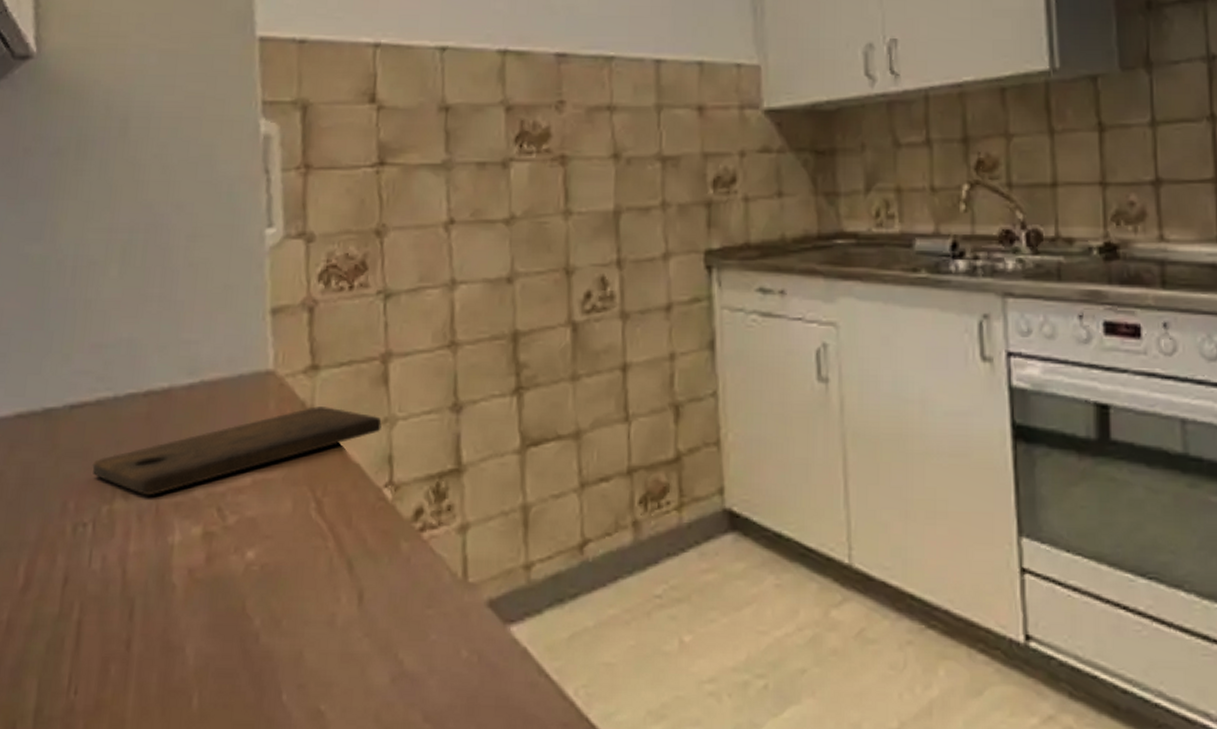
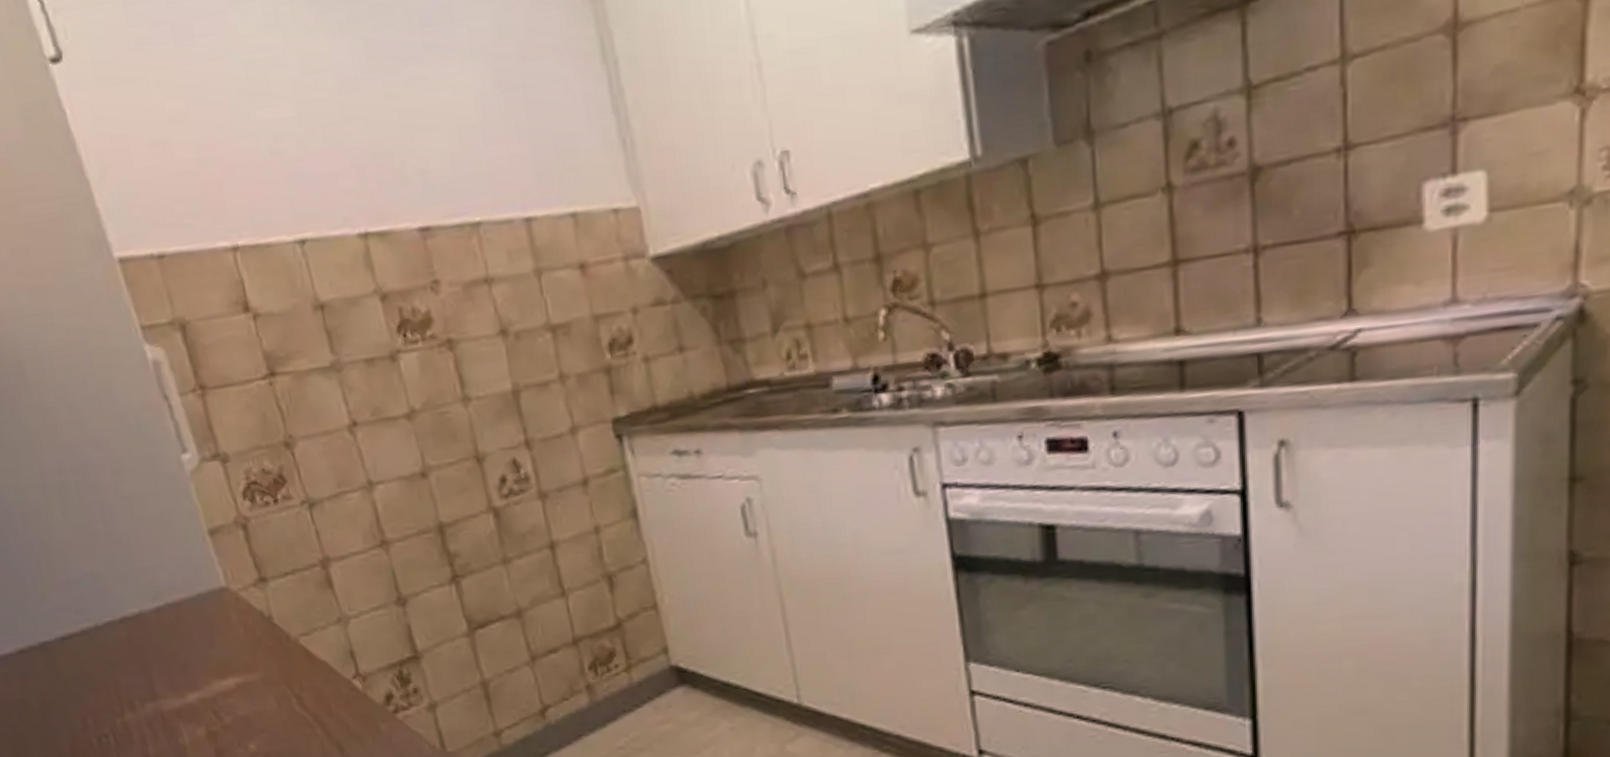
cutting board: present [92,406,382,496] -> none [96,613,337,707]

